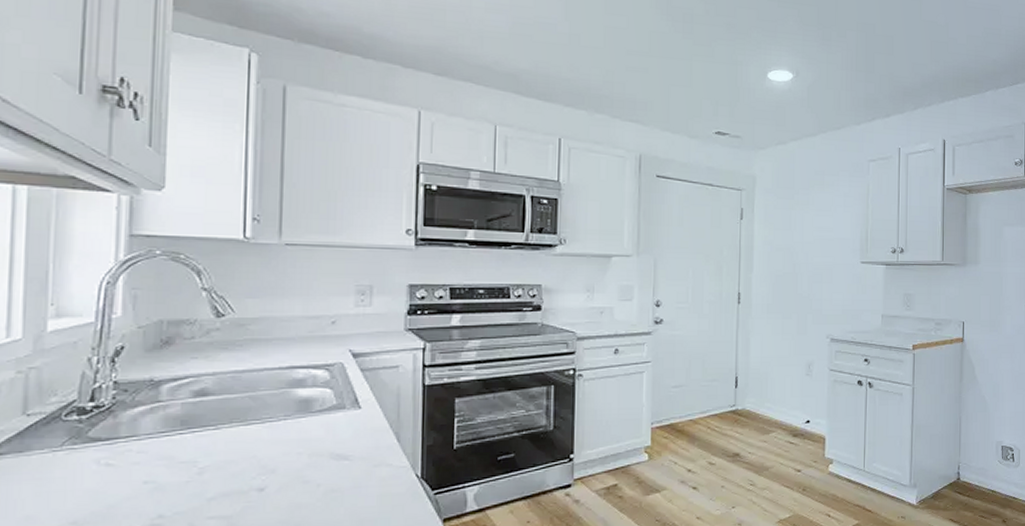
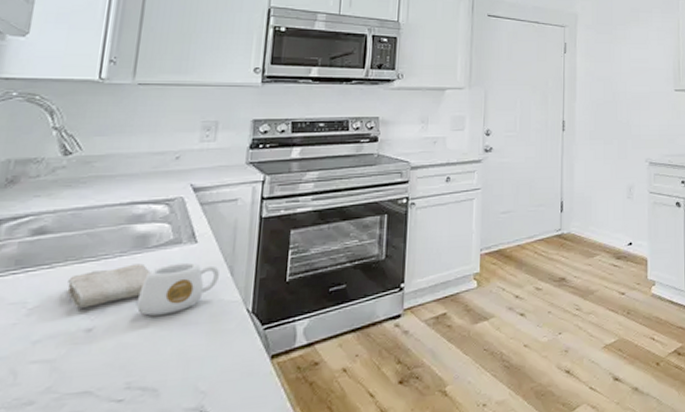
washcloth: none [235,427,317,469] -> present [66,263,151,308]
mug: none [305,427,385,478] -> present [136,262,219,316]

